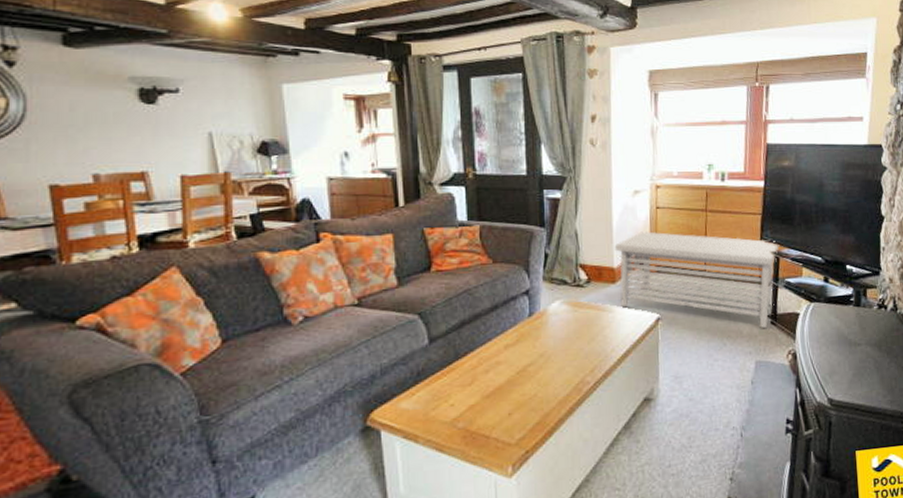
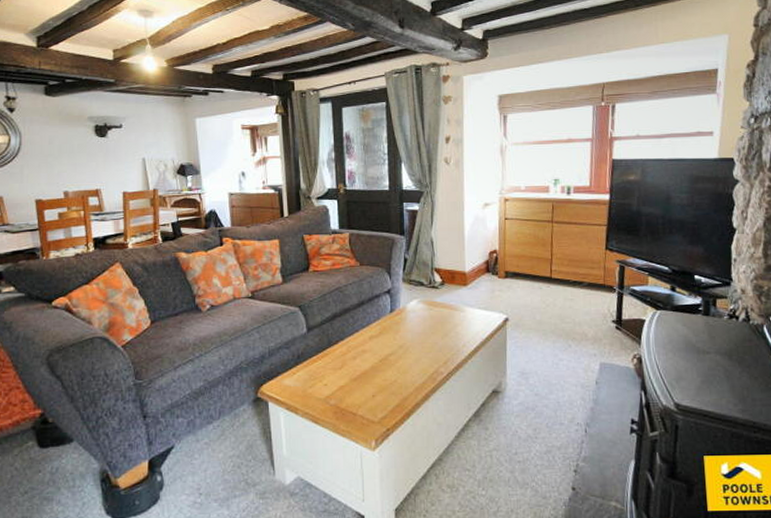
storage bench: present [614,231,780,329] -> none [466,240,625,333]

